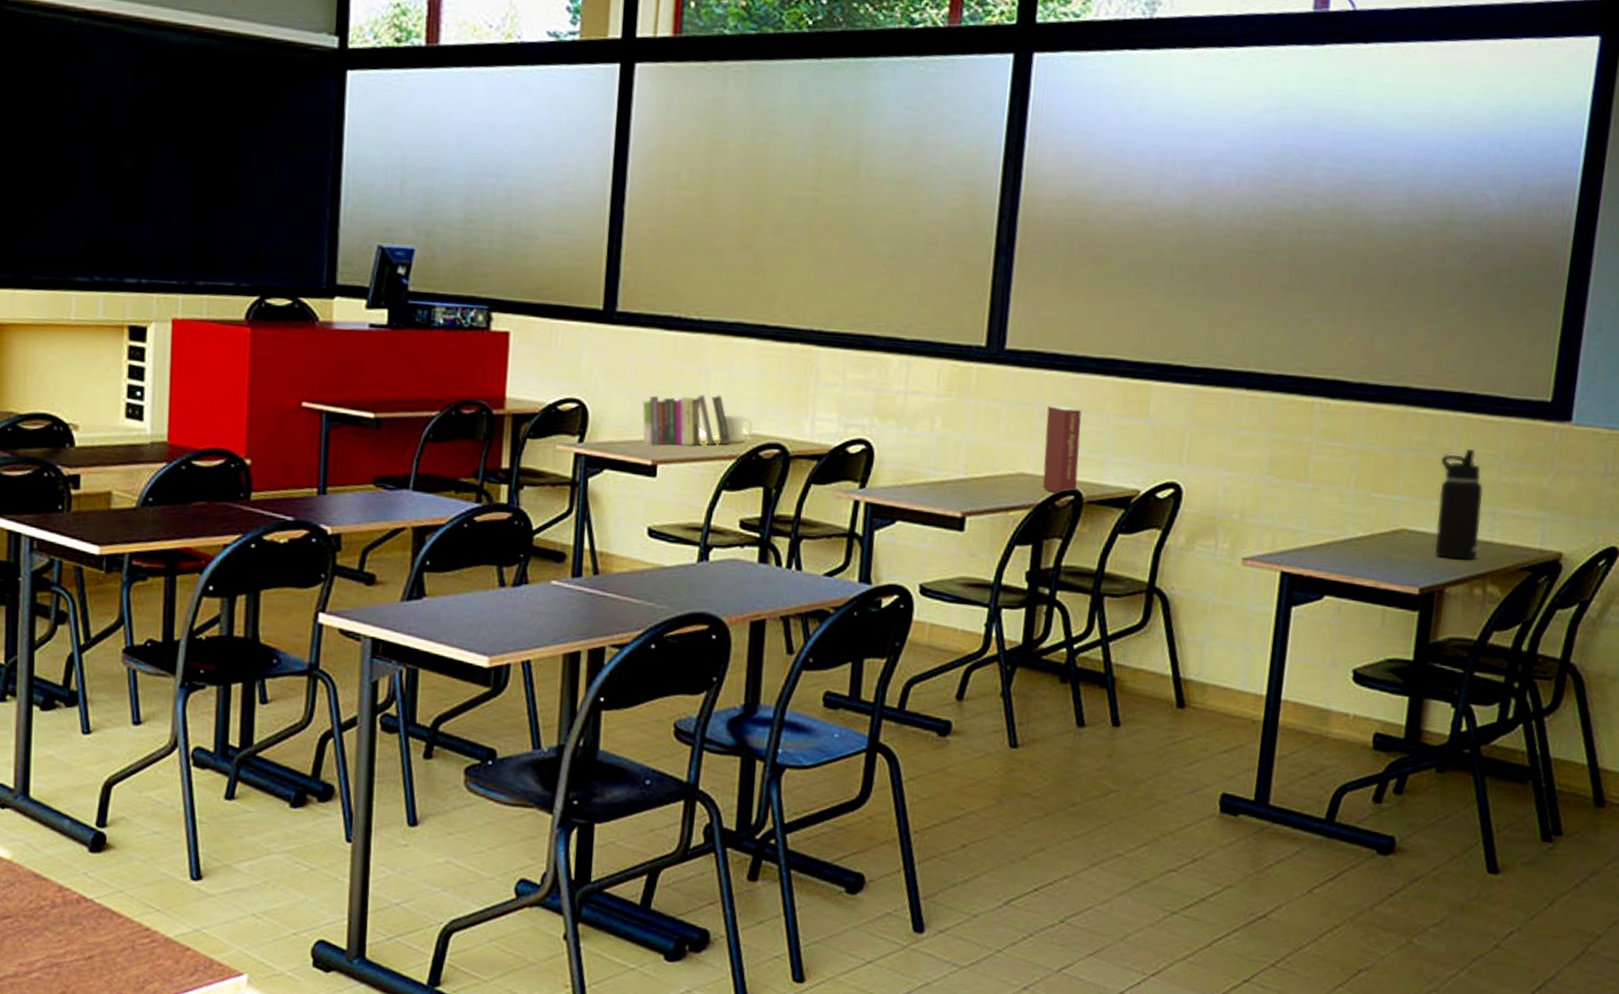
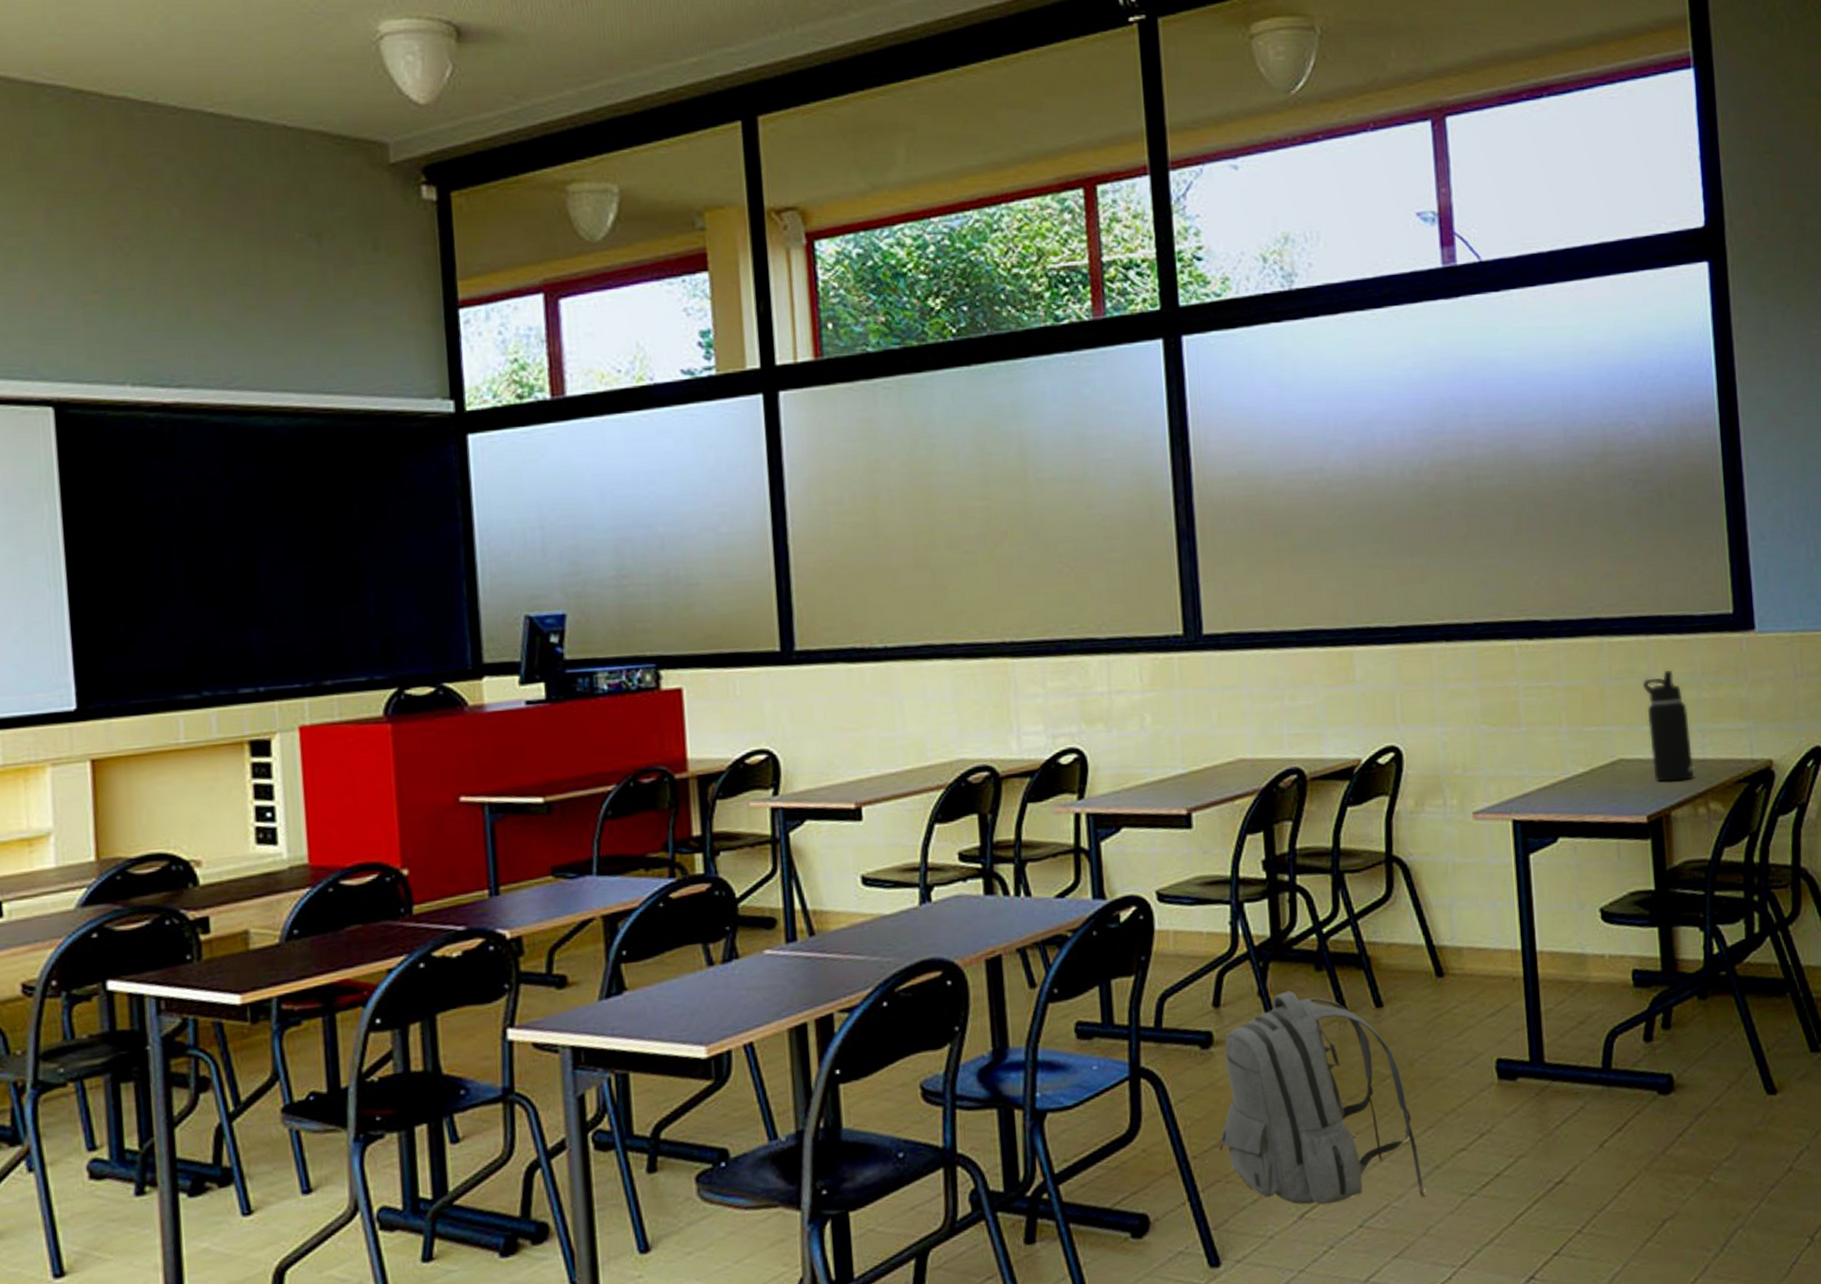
books: present [642,393,732,447] -> none [836,723,938,790]
mug: present [717,414,754,444] -> none [920,740,958,773]
backpack: none [939,696,1129,907] -> present [1218,991,1425,1205]
book: present [1042,406,1082,495] -> none [1254,684,1299,777]

